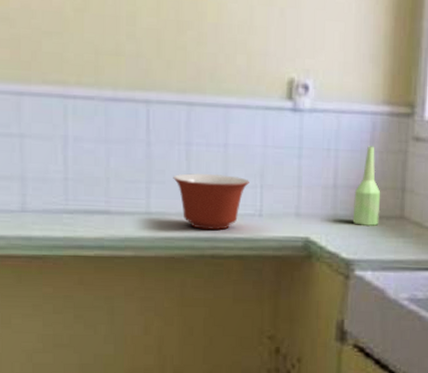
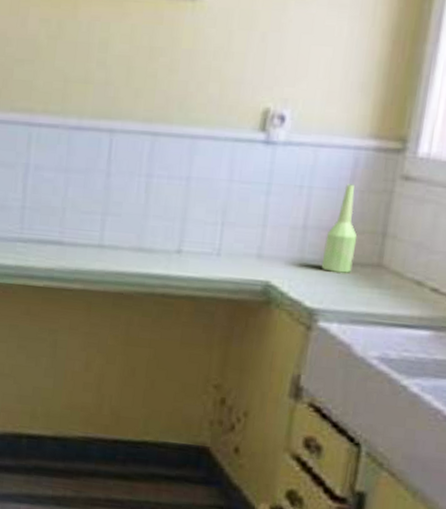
mixing bowl: present [173,172,249,231] -> none [130,206,210,268]

